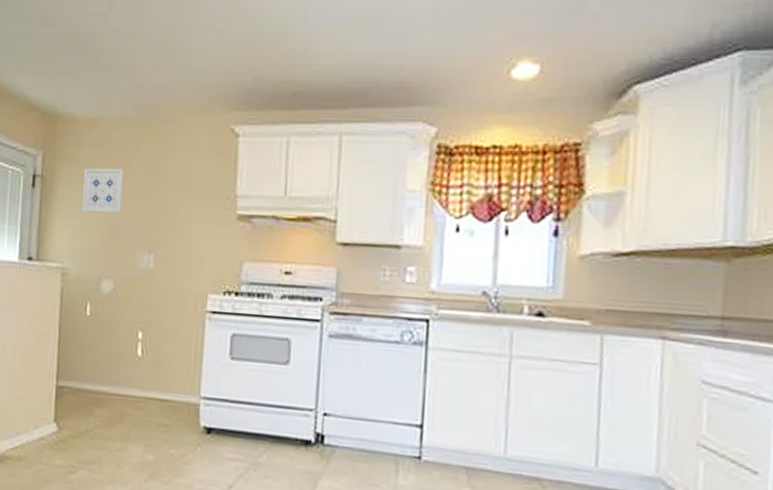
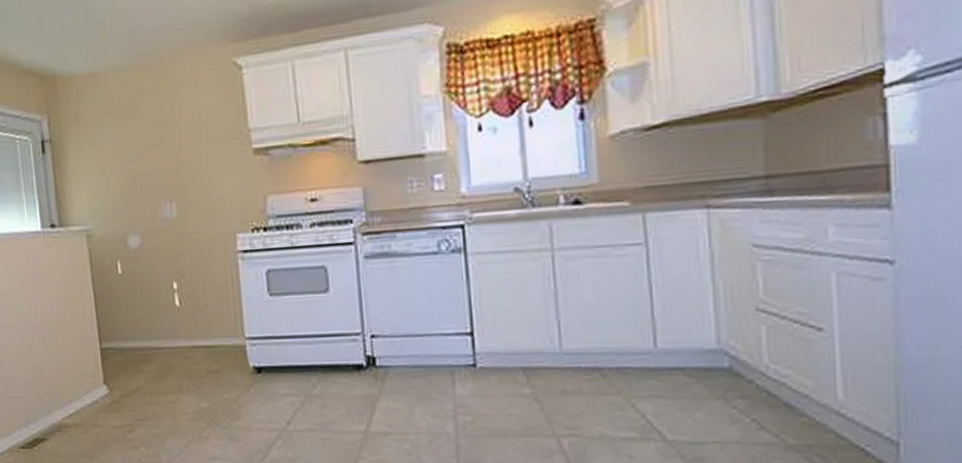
wall art: present [81,168,125,214] -> none [91,120,137,171]

